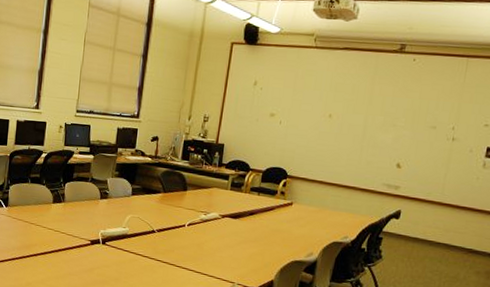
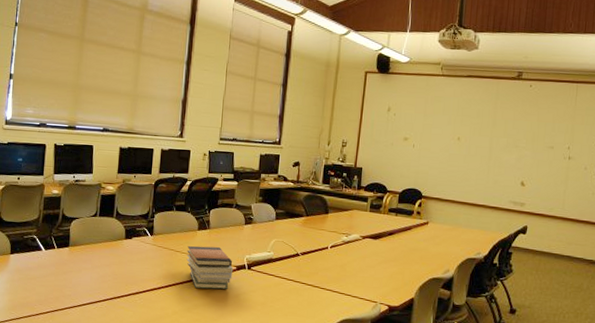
book stack: none [41,218,88,263] -> present [186,245,234,290]

